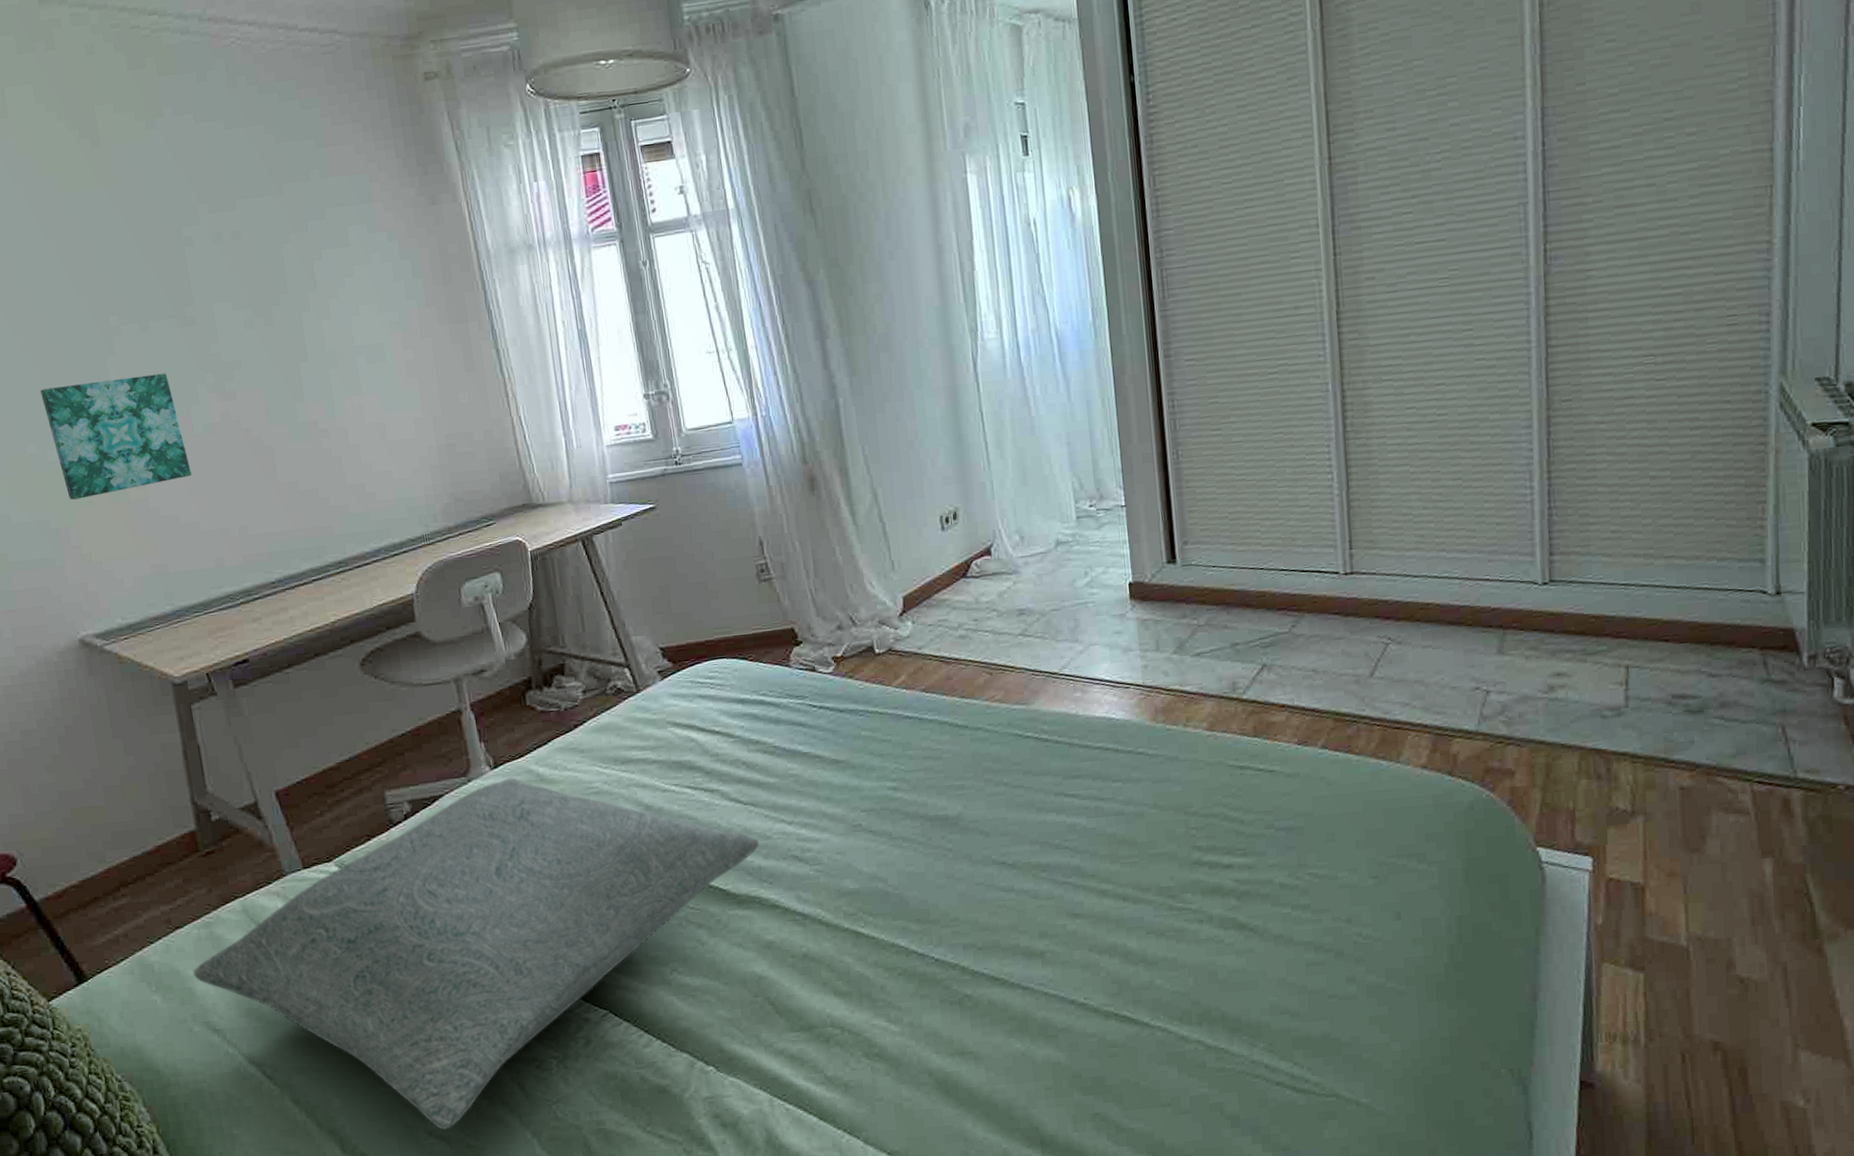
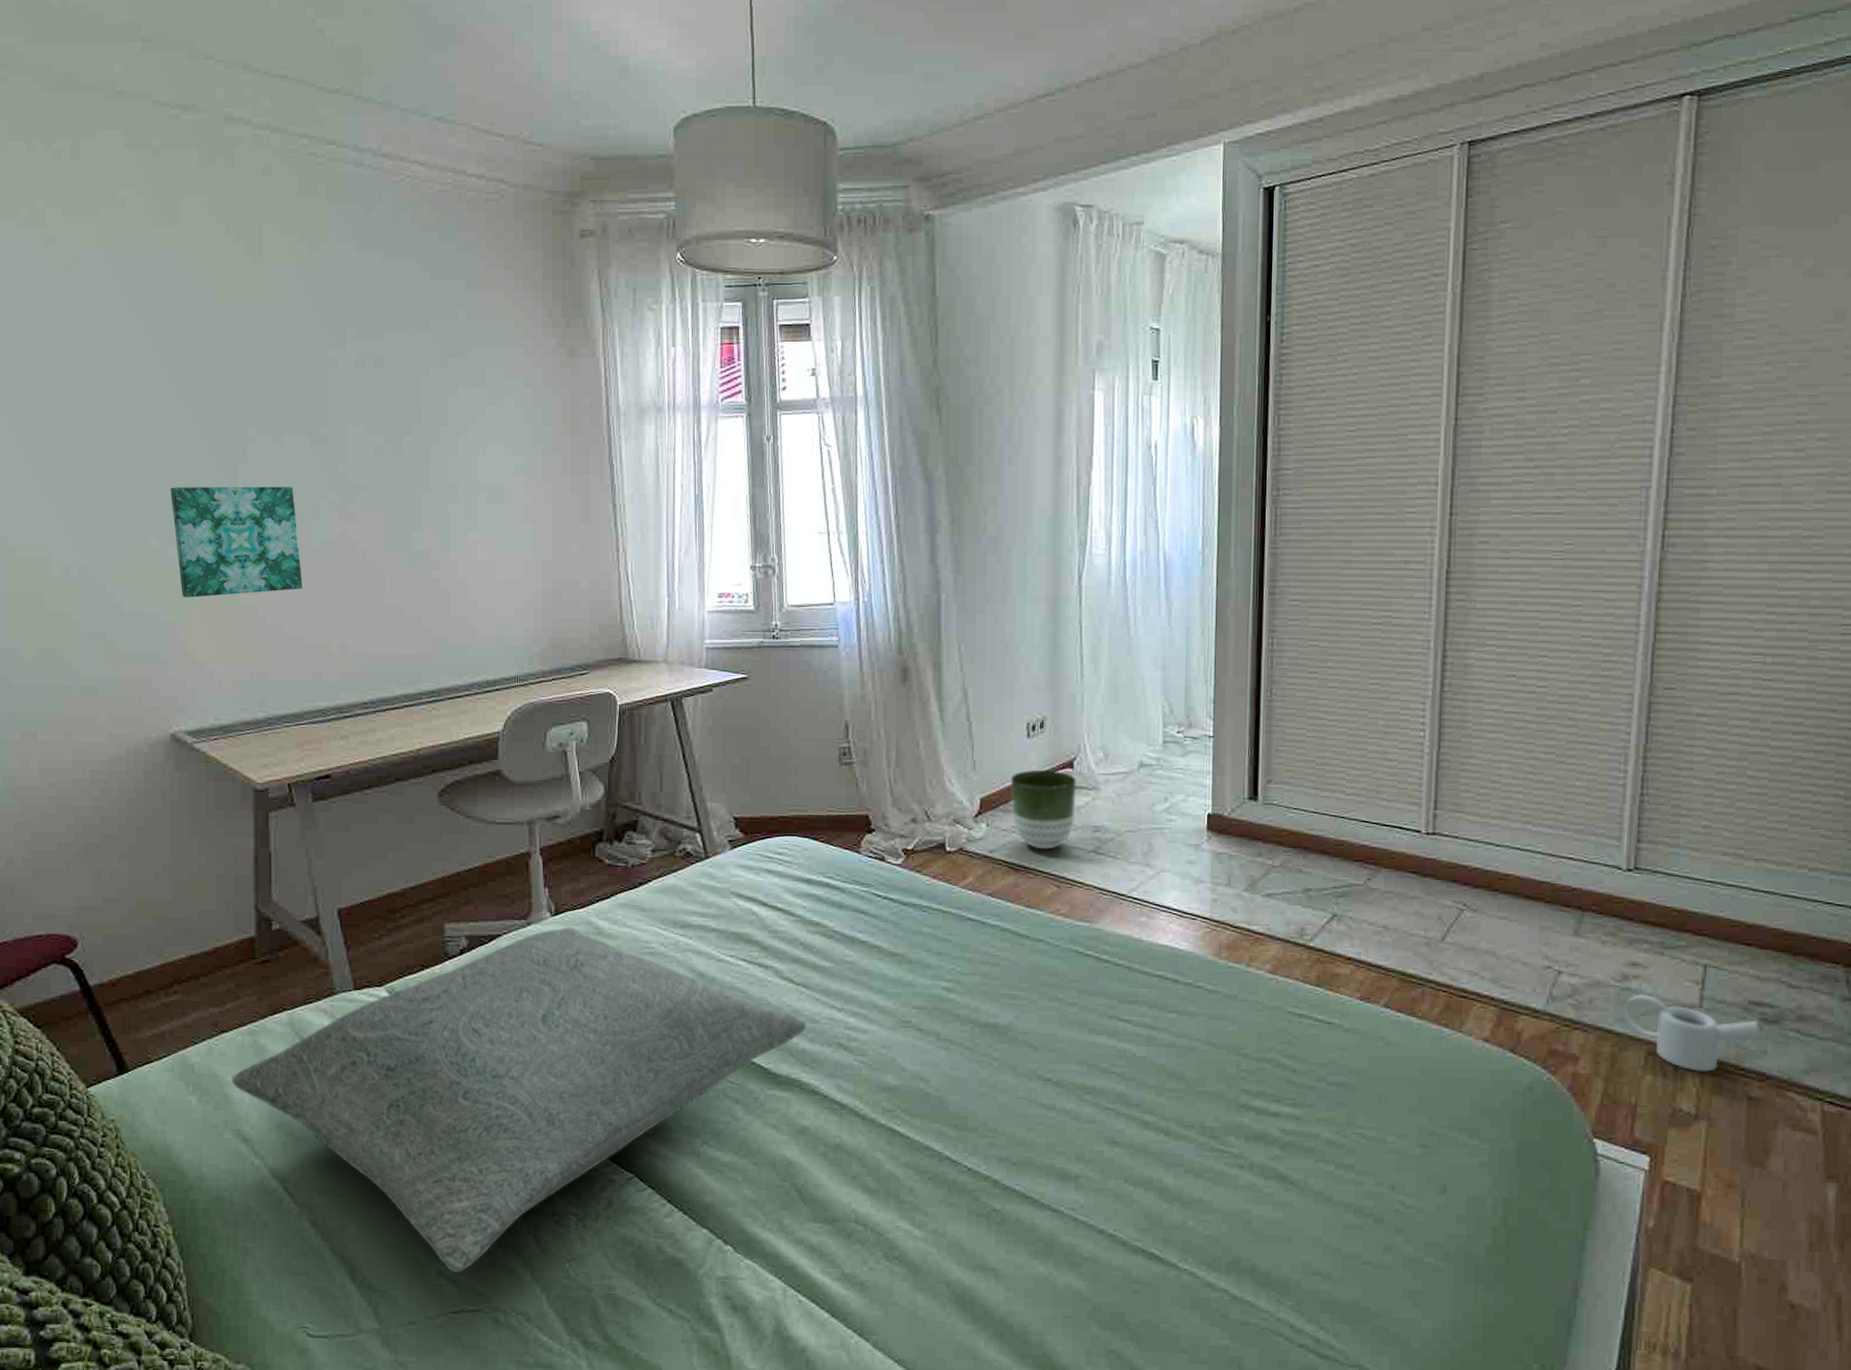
planter: none [930,559,999,640] -> present [1010,769,1077,850]
watering can: none [1552,701,1691,770] -> present [1622,993,1766,1072]

